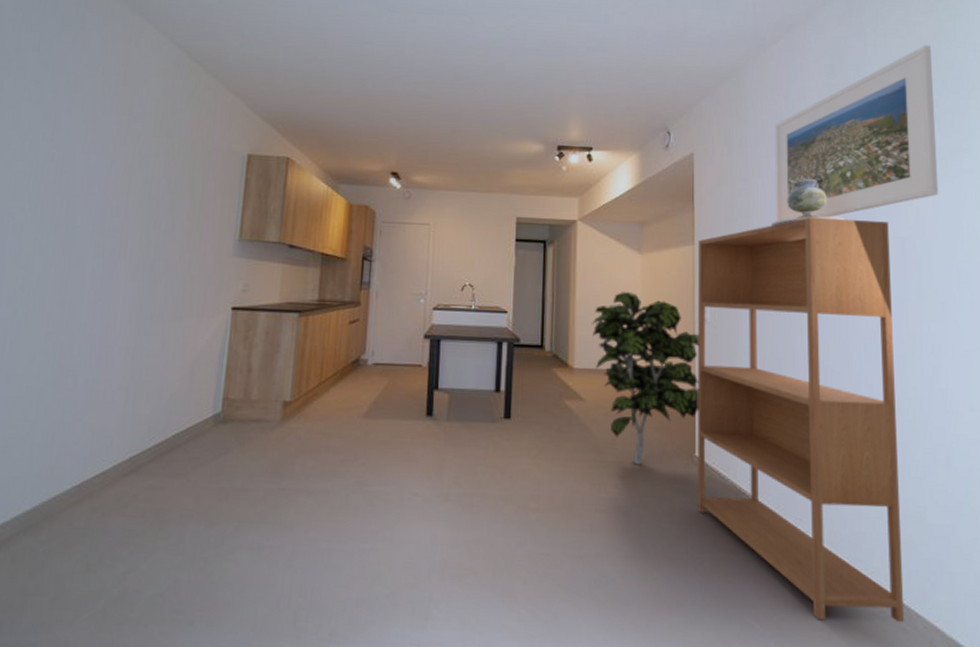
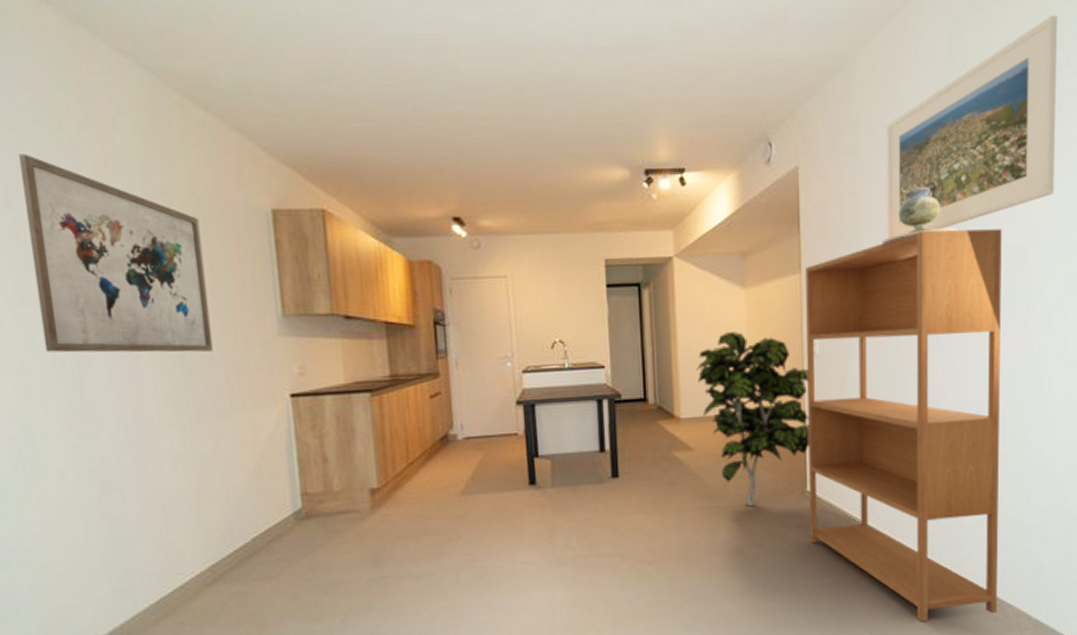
wall art: none [48,99,190,264] -> present [19,154,214,353]

